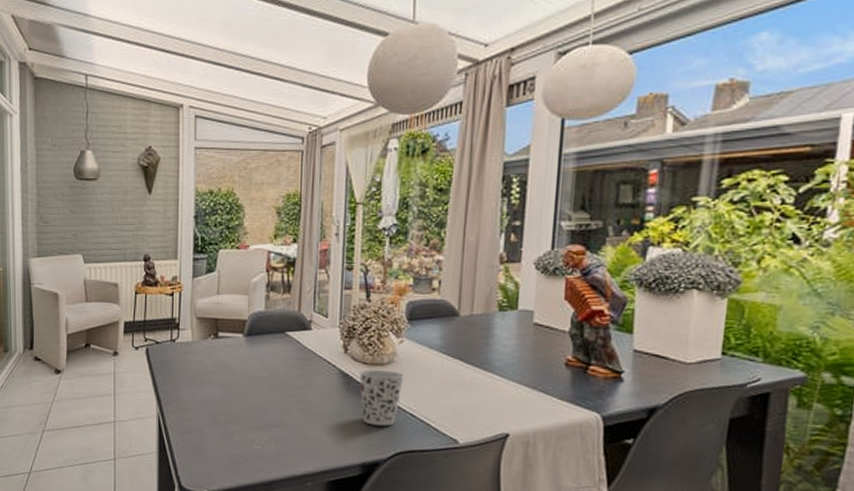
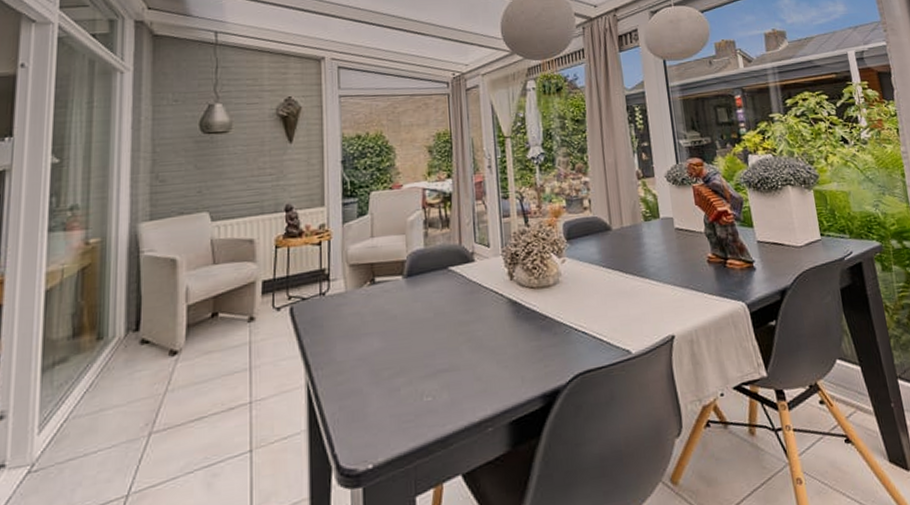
cup: present [359,370,405,426] -> none [528,291,572,351]

